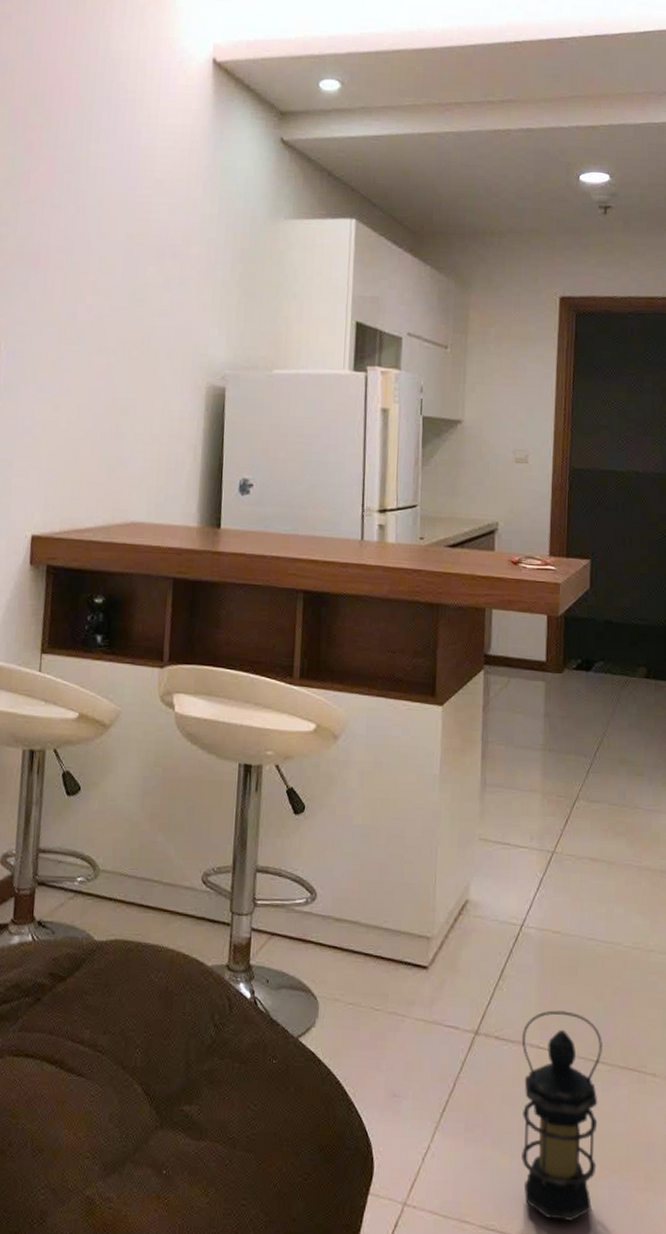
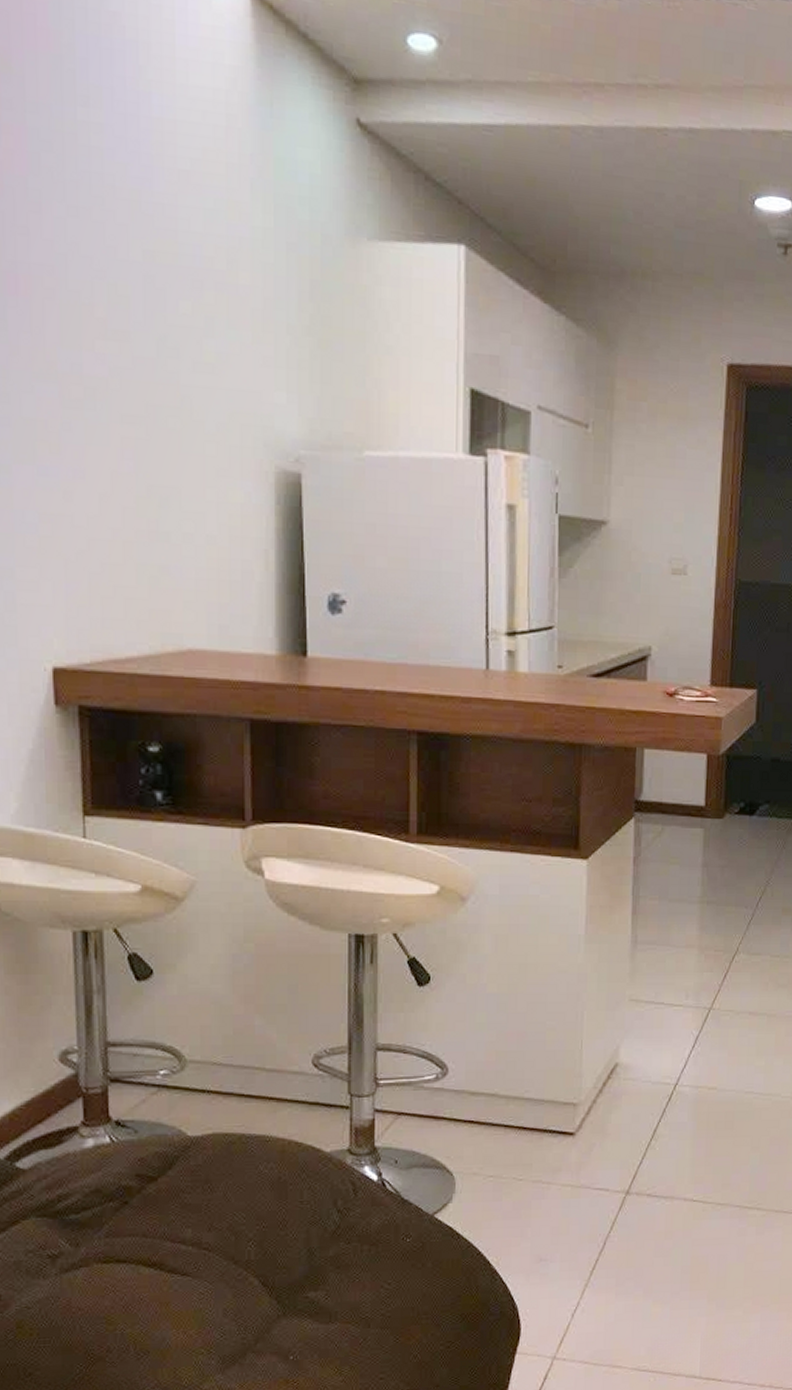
lantern: present [521,1010,604,1221] -> none [674,1163,759,1354]

